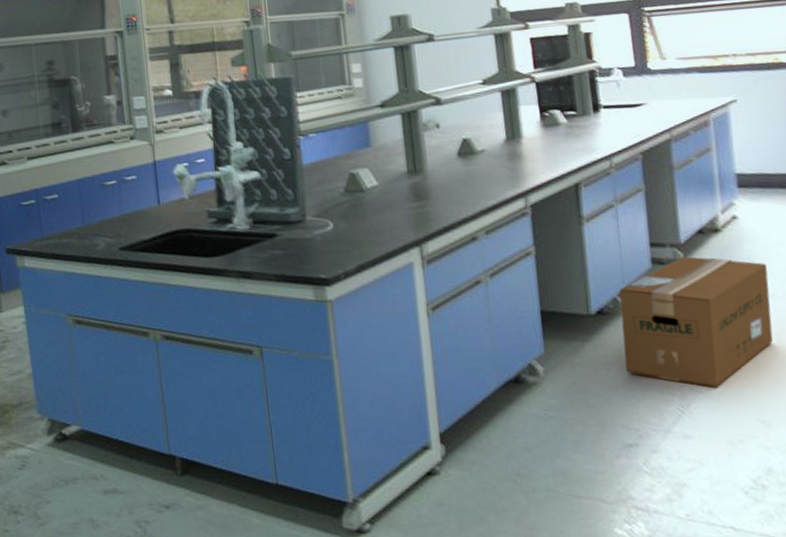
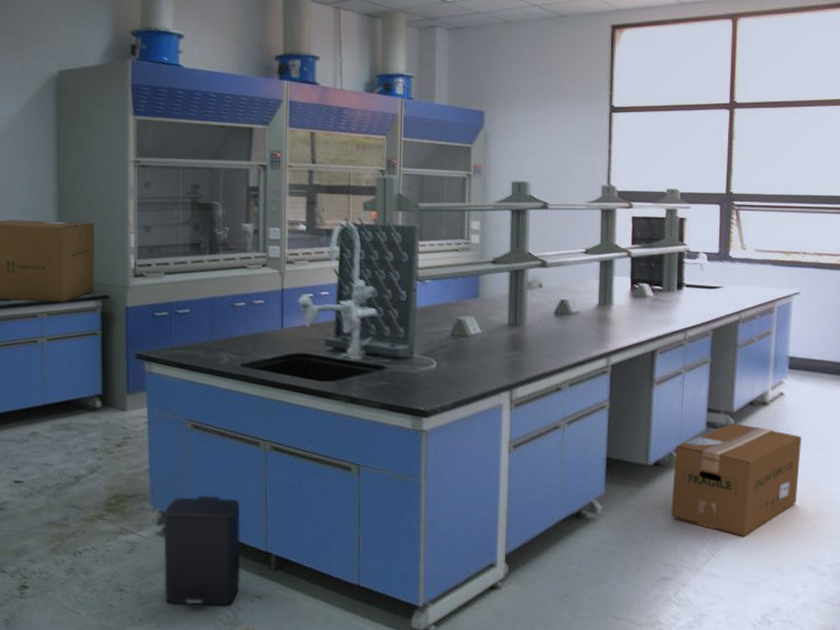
pedal bin: none [52,396,145,524] -> present [163,495,241,606]

